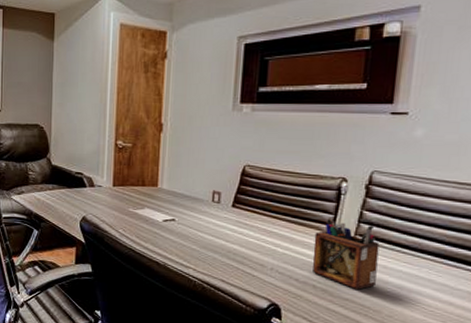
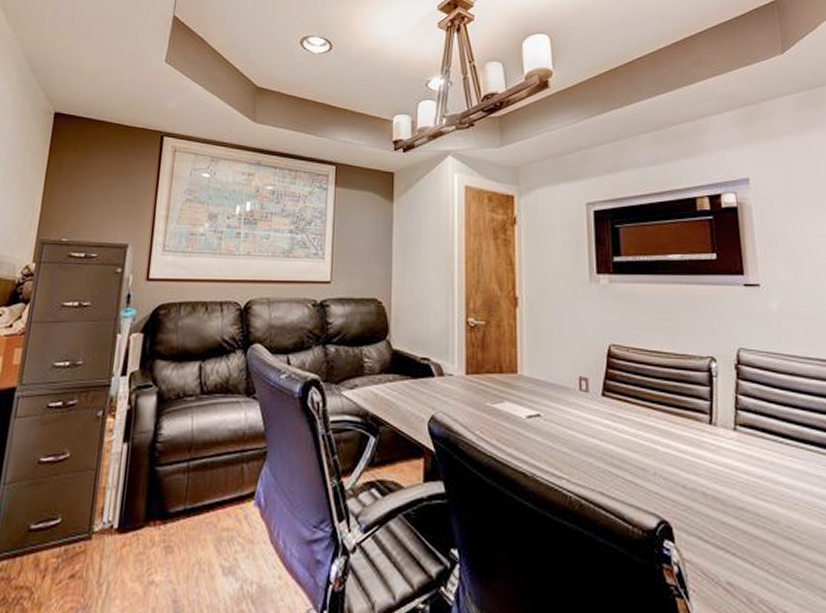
desk organizer: present [312,218,380,290] -> none [694,405,767,494]

